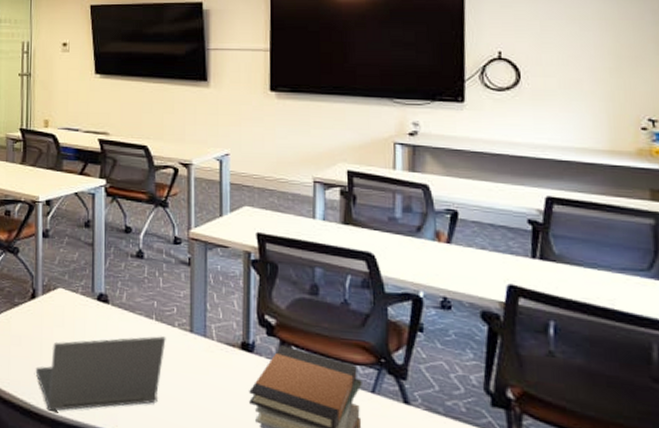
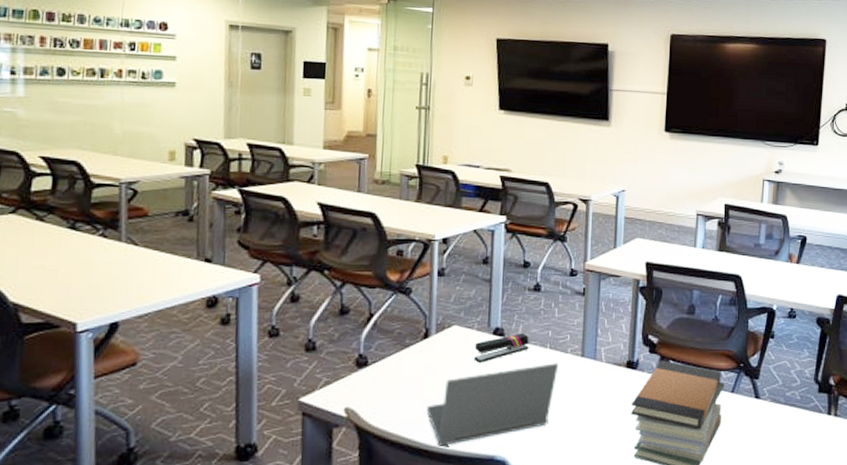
stapler: none [79,300,134,329] -> present [474,332,529,363]

